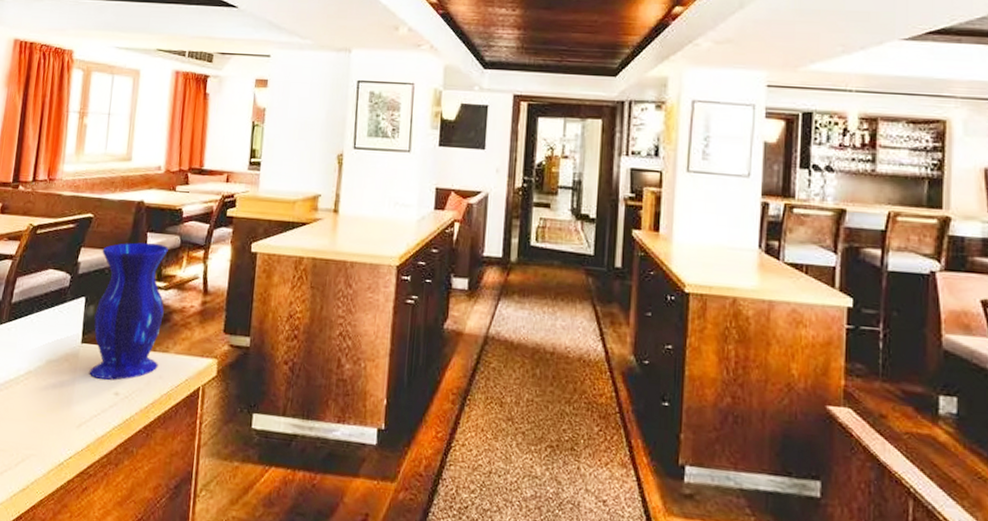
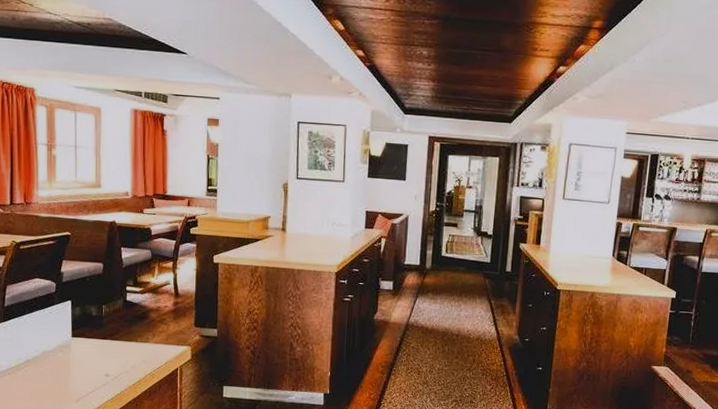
vase: present [89,242,168,381] -> none [81,256,142,365]

